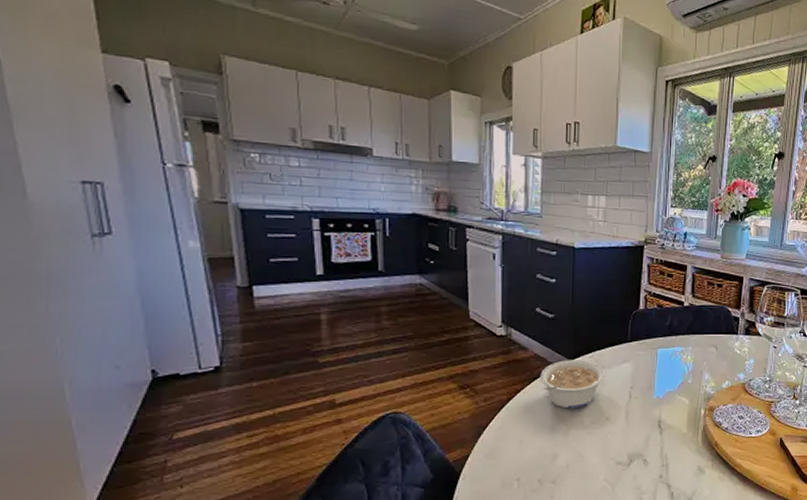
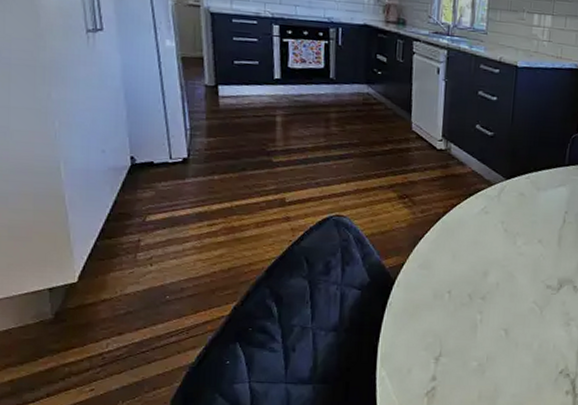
legume: present [540,360,605,409] -> none [476,179,540,228]

